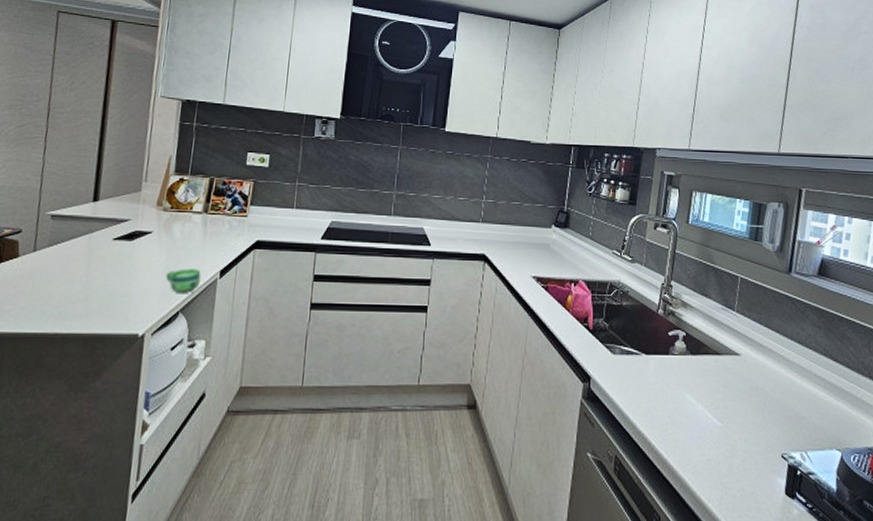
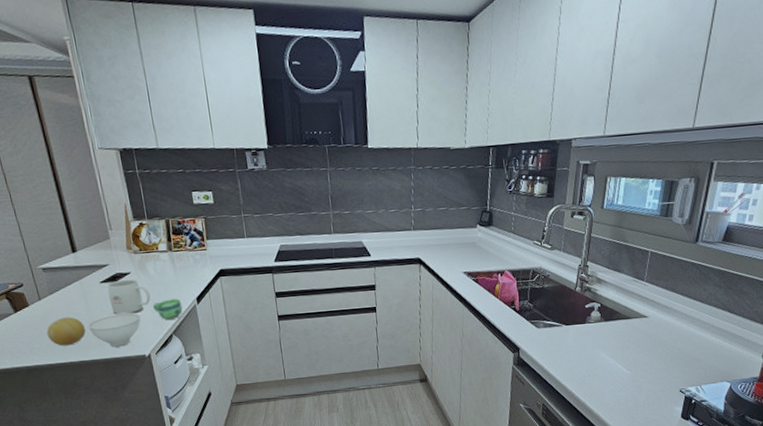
fruit: none [26,275,77,312] -> present [46,316,86,346]
bowl: none [80,278,148,321] -> present [87,312,141,347]
mug: none [116,239,168,280] -> present [107,279,151,315]

